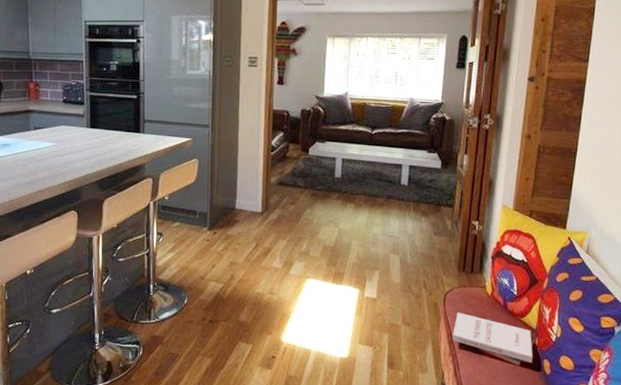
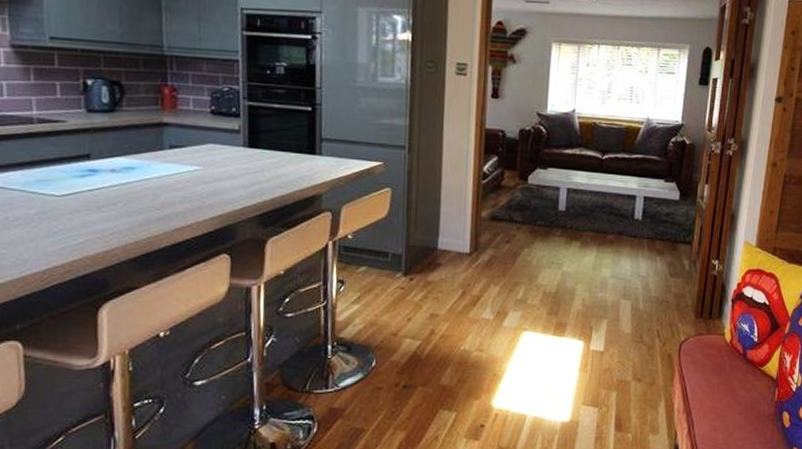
books: present [452,312,535,366] -> none [687,363,775,421]

